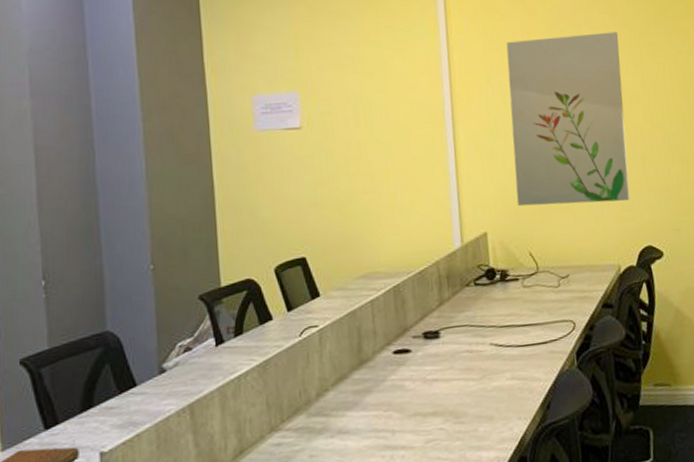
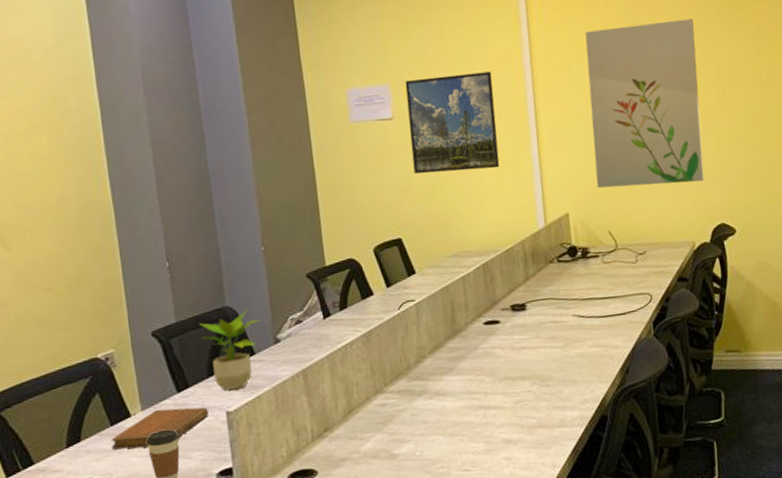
potted plant: none [76,334,146,427] -> present [200,309,261,390]
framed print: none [315,81,415,188] -> present [405,71,500,174]

